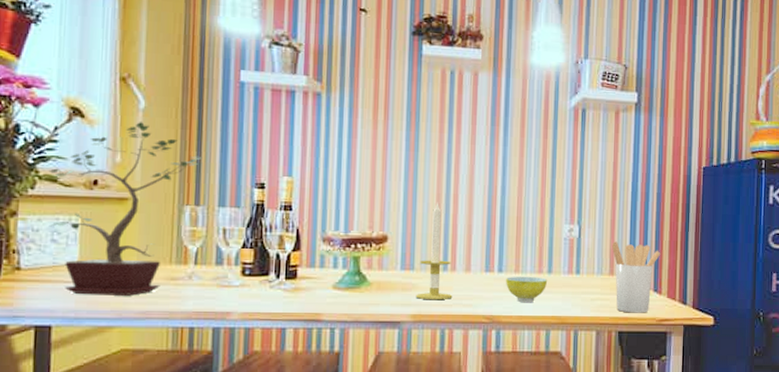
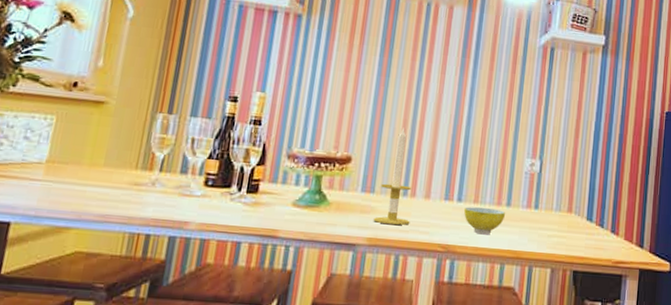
potted plant: present [48,121,201,296] -> none [23,29,180,198]
utensil holder: present [611,241,661,313] -> none [571,179,620,254]

